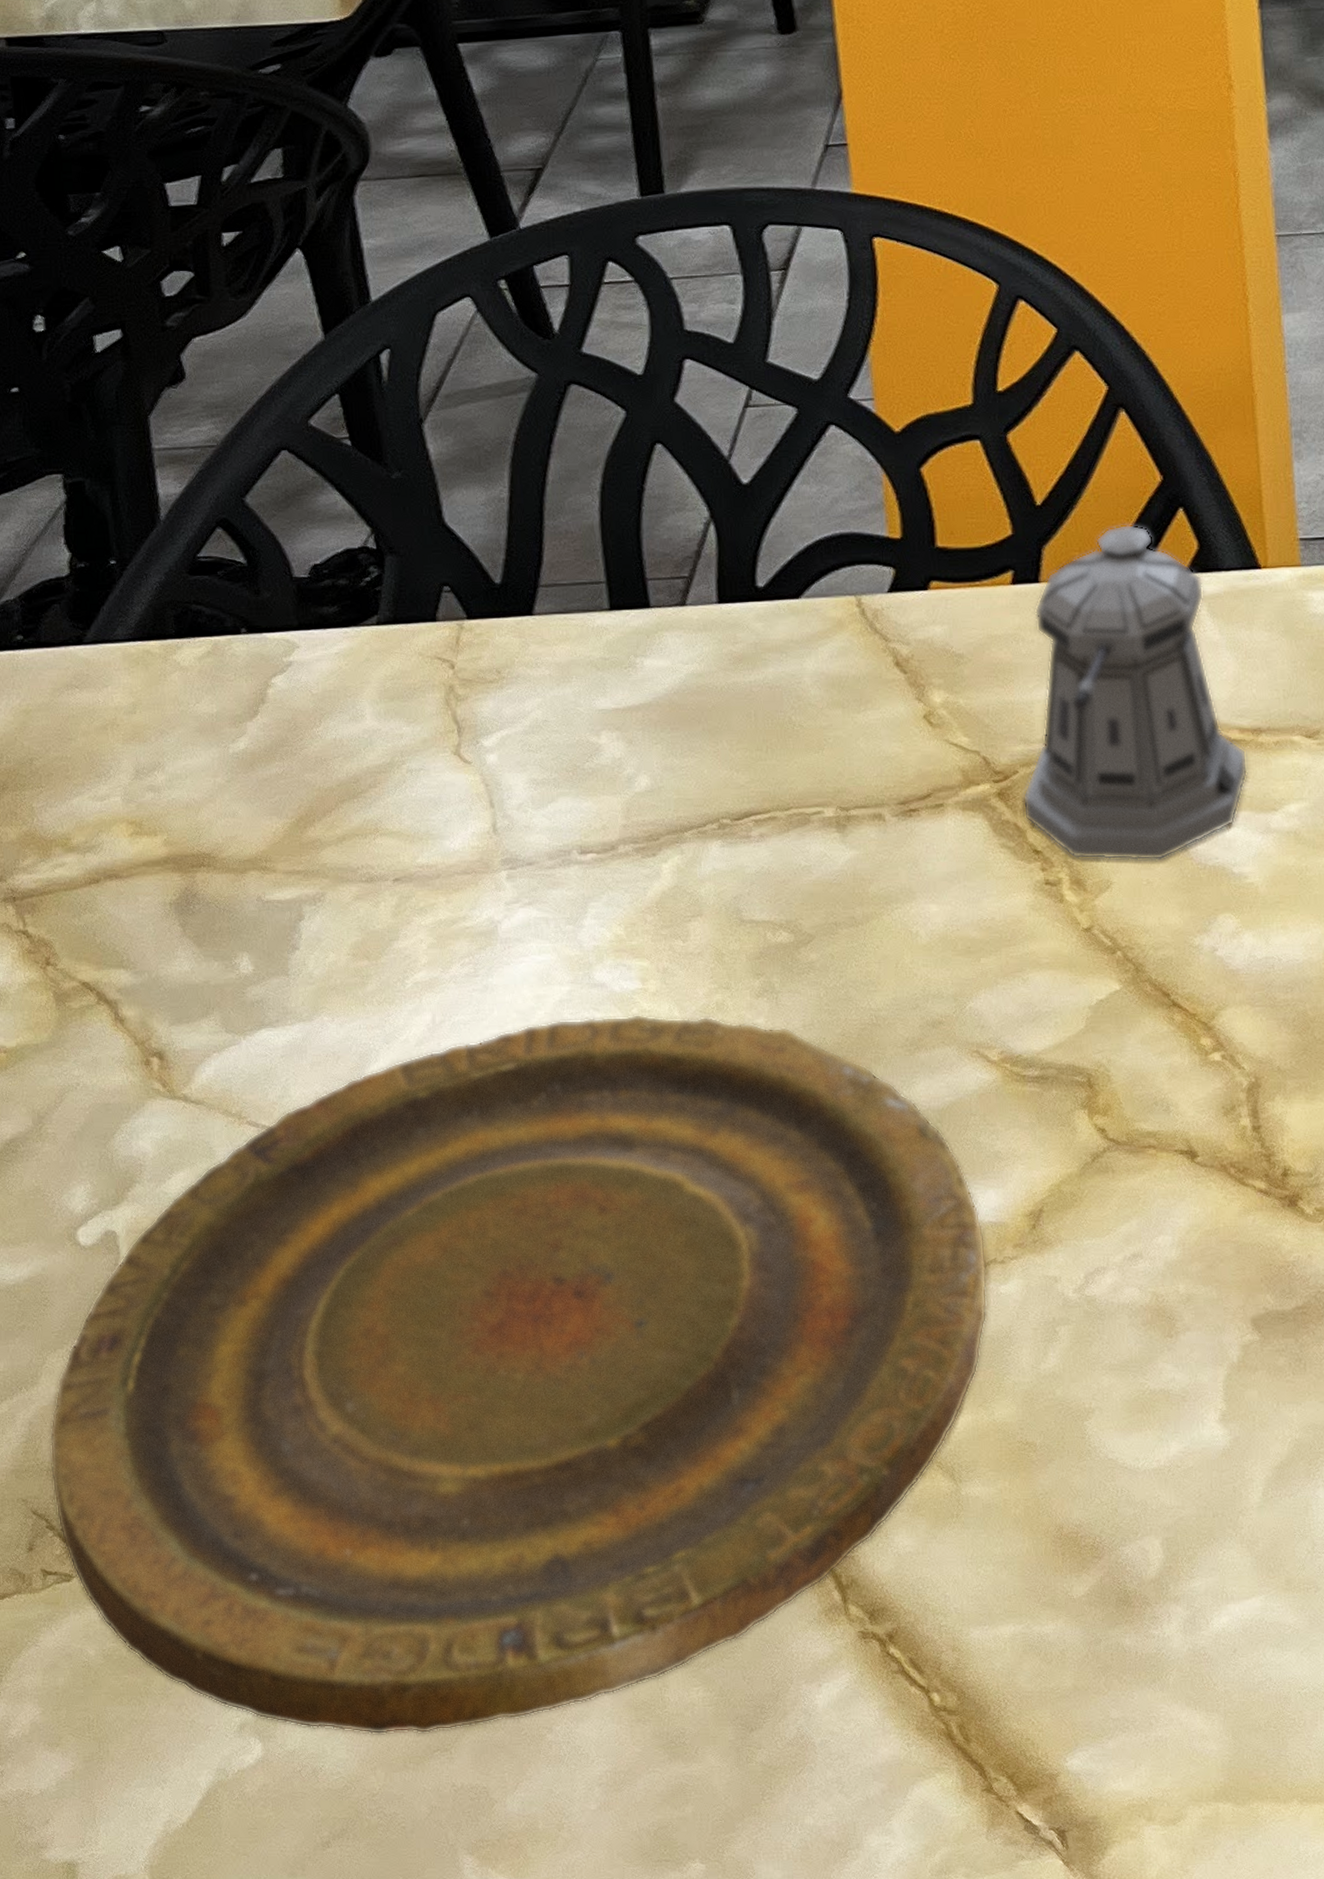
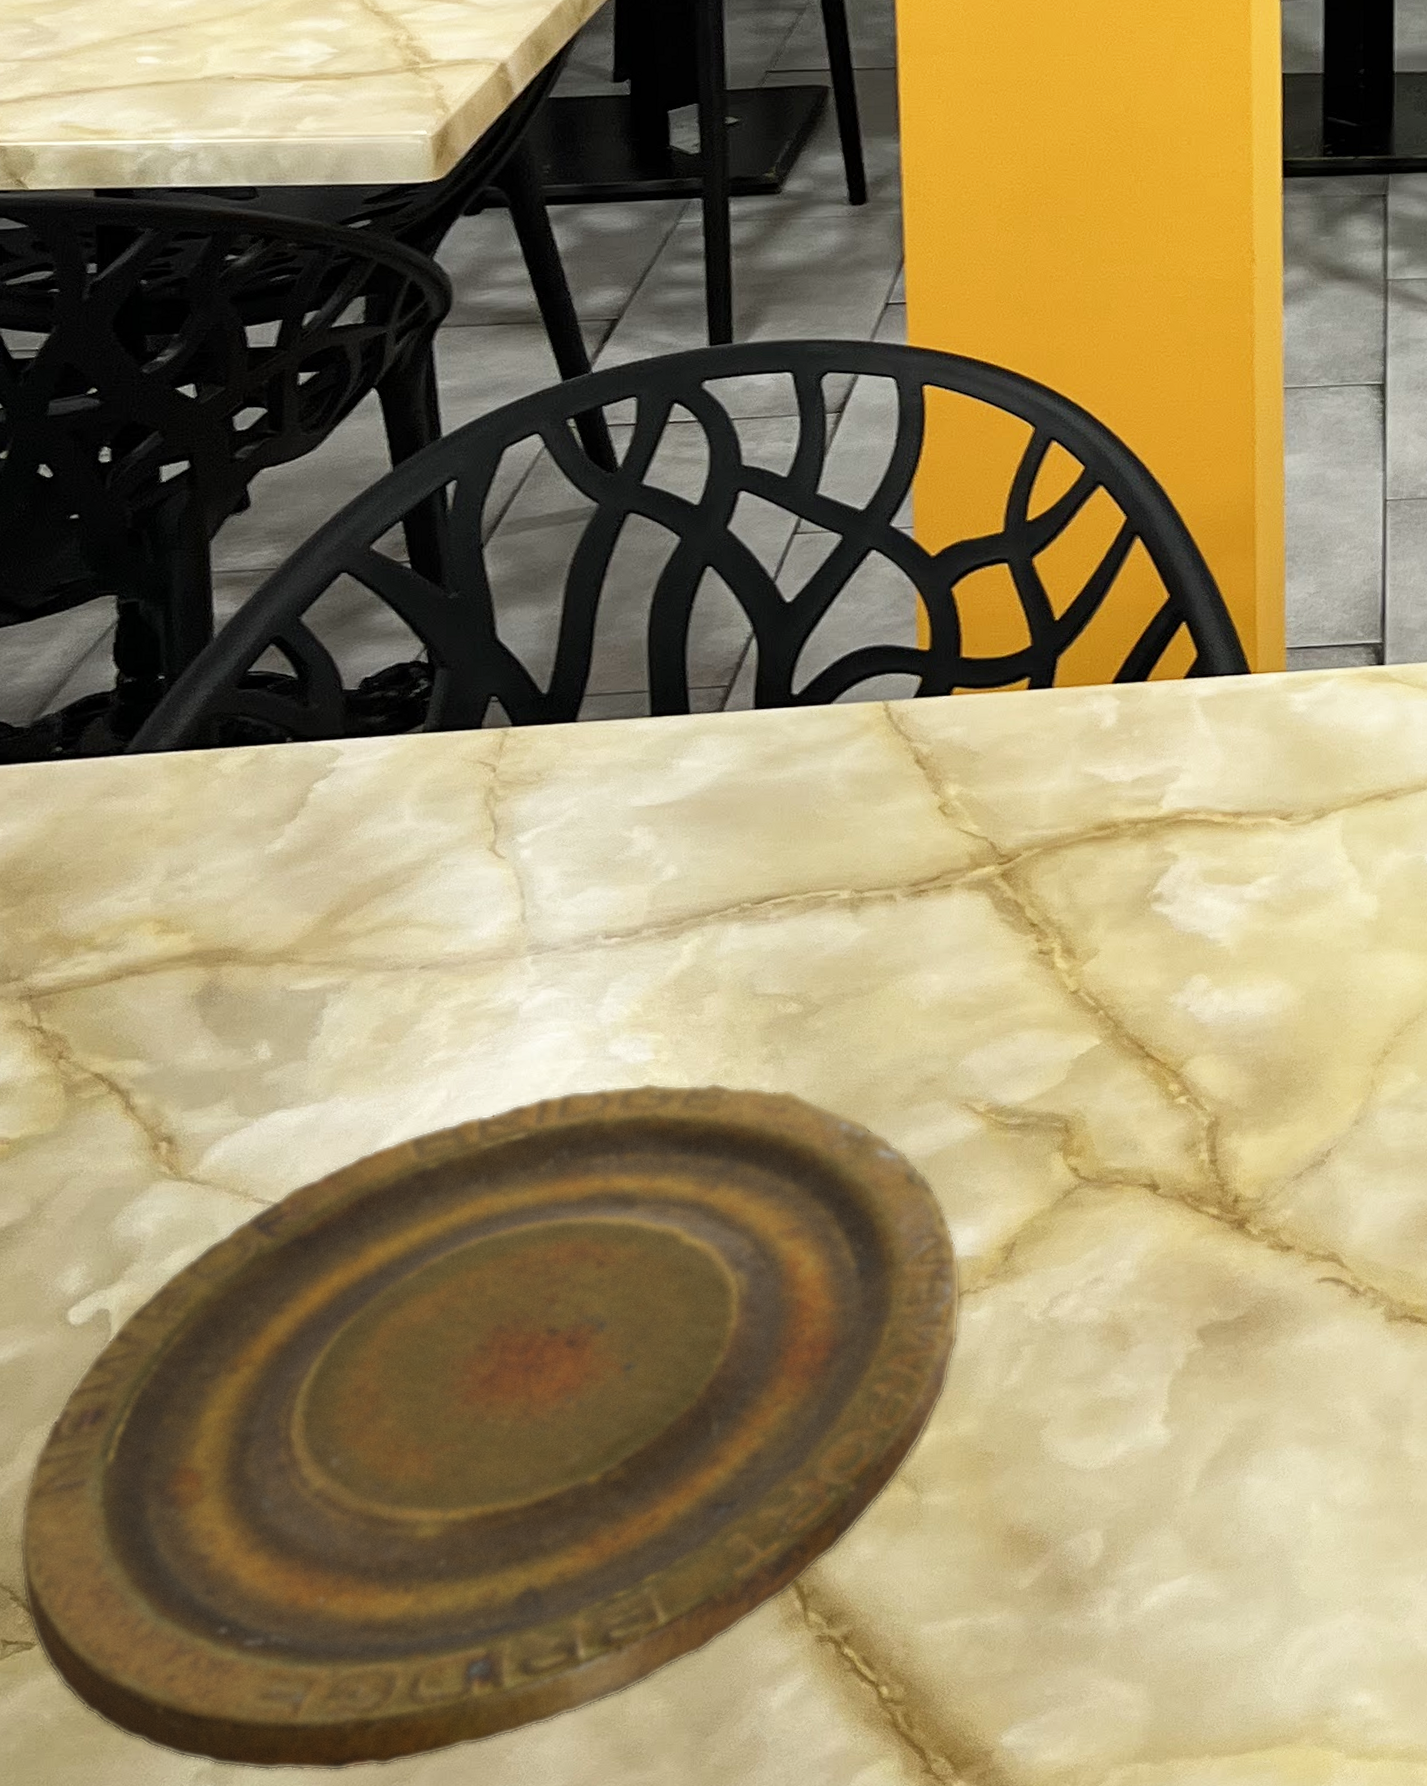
pepper shaker: present [1022,524,1248,861] -> none [1023,636,1228,931]

